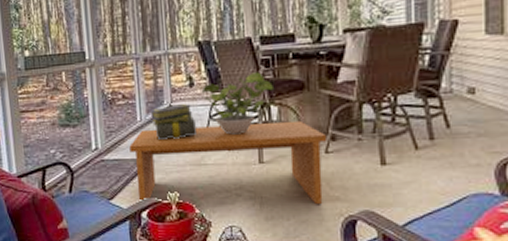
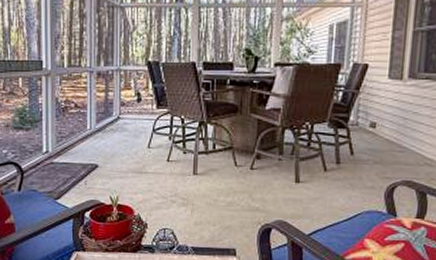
coffee table: present [129,120,328,204] -> none [78,137,253,213]
stack of books: present [150,104,196,141] -> none [100,117,140,149]
potted plant: present [201,72,275,135] -> none [147,94,212,148]

